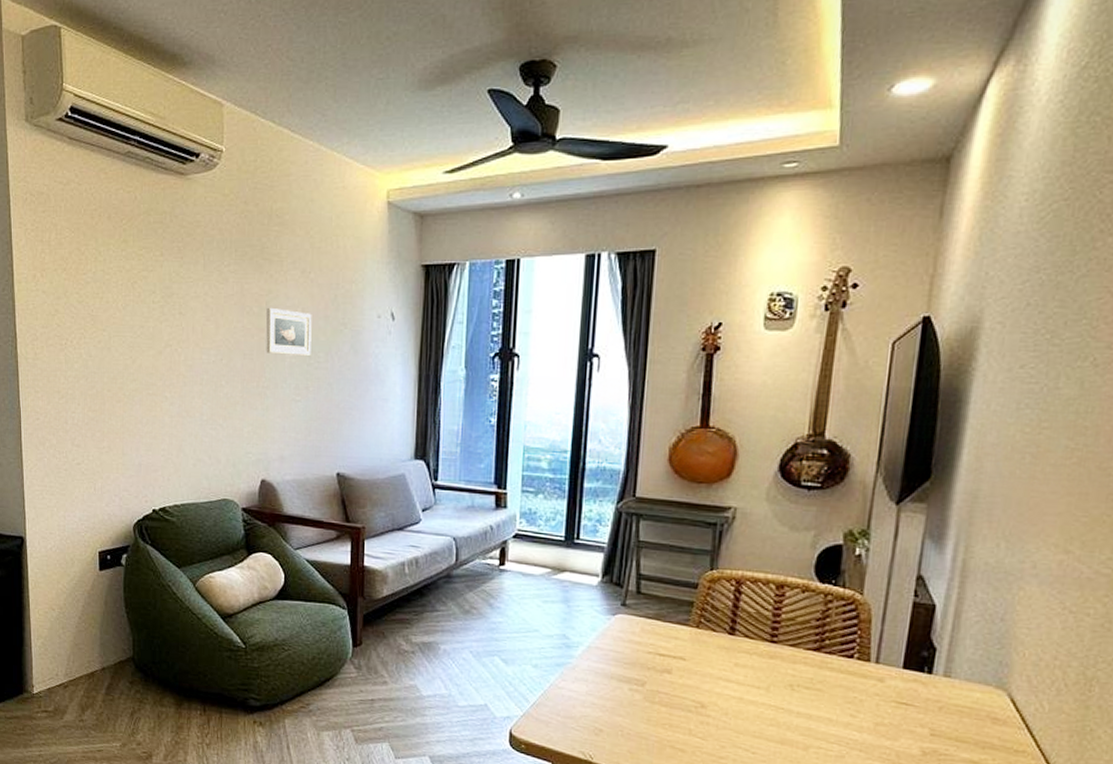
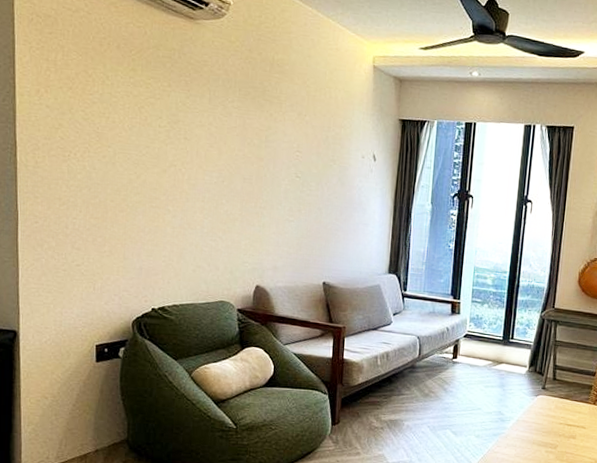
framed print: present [266,307,312,356] -> none [264,140,306,184]

